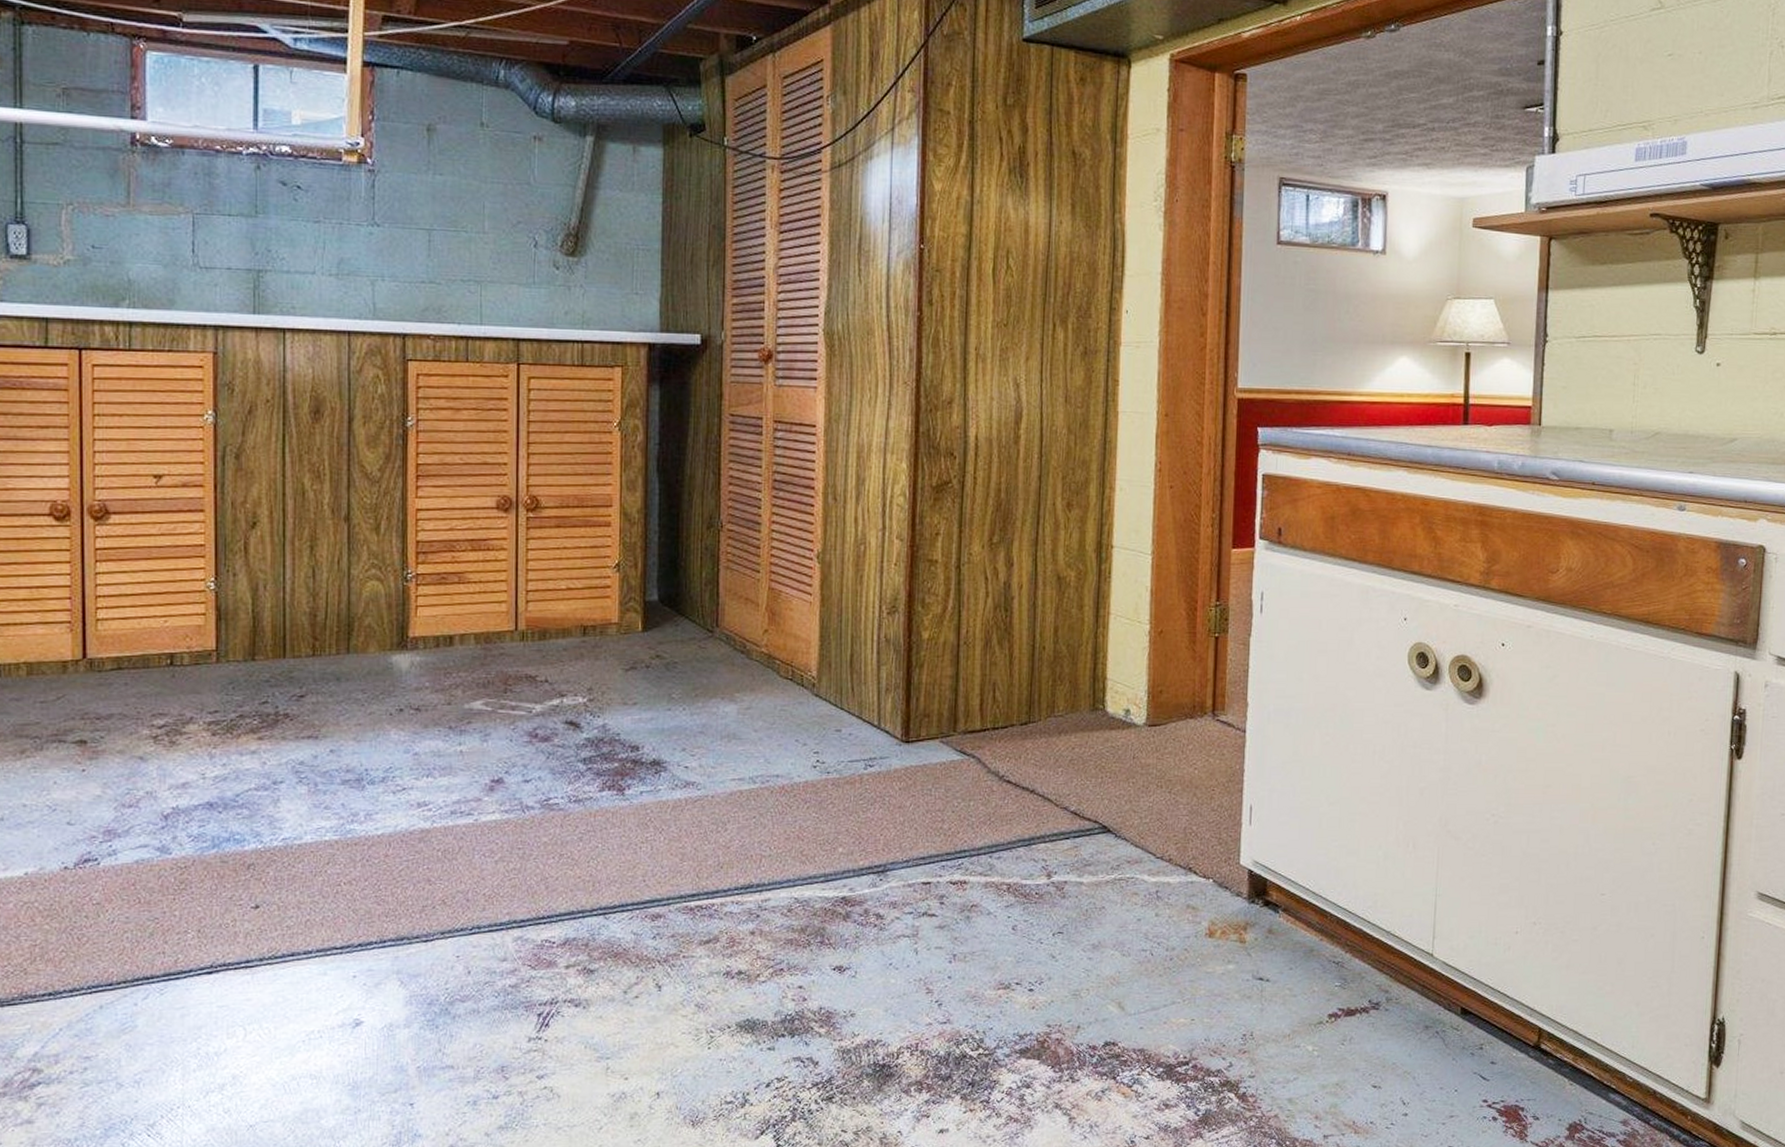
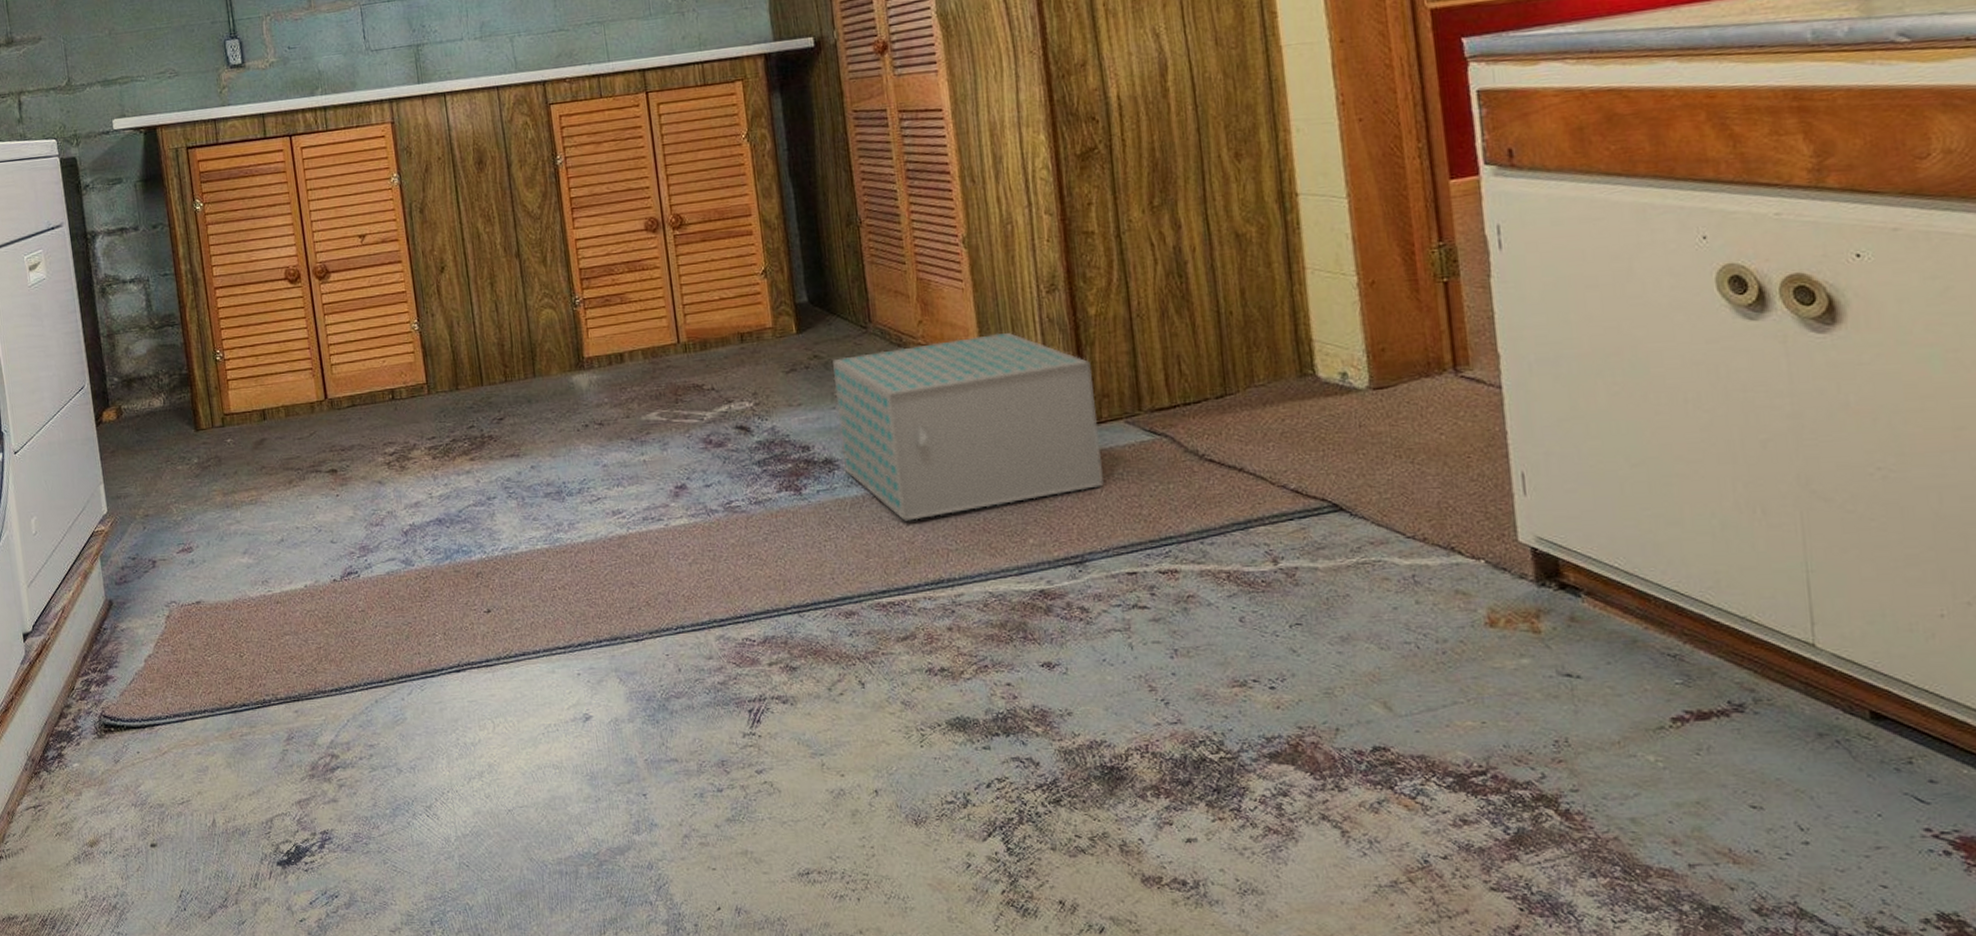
storage box: none [671,648,917,826] -> present [833,332,1104,521]

